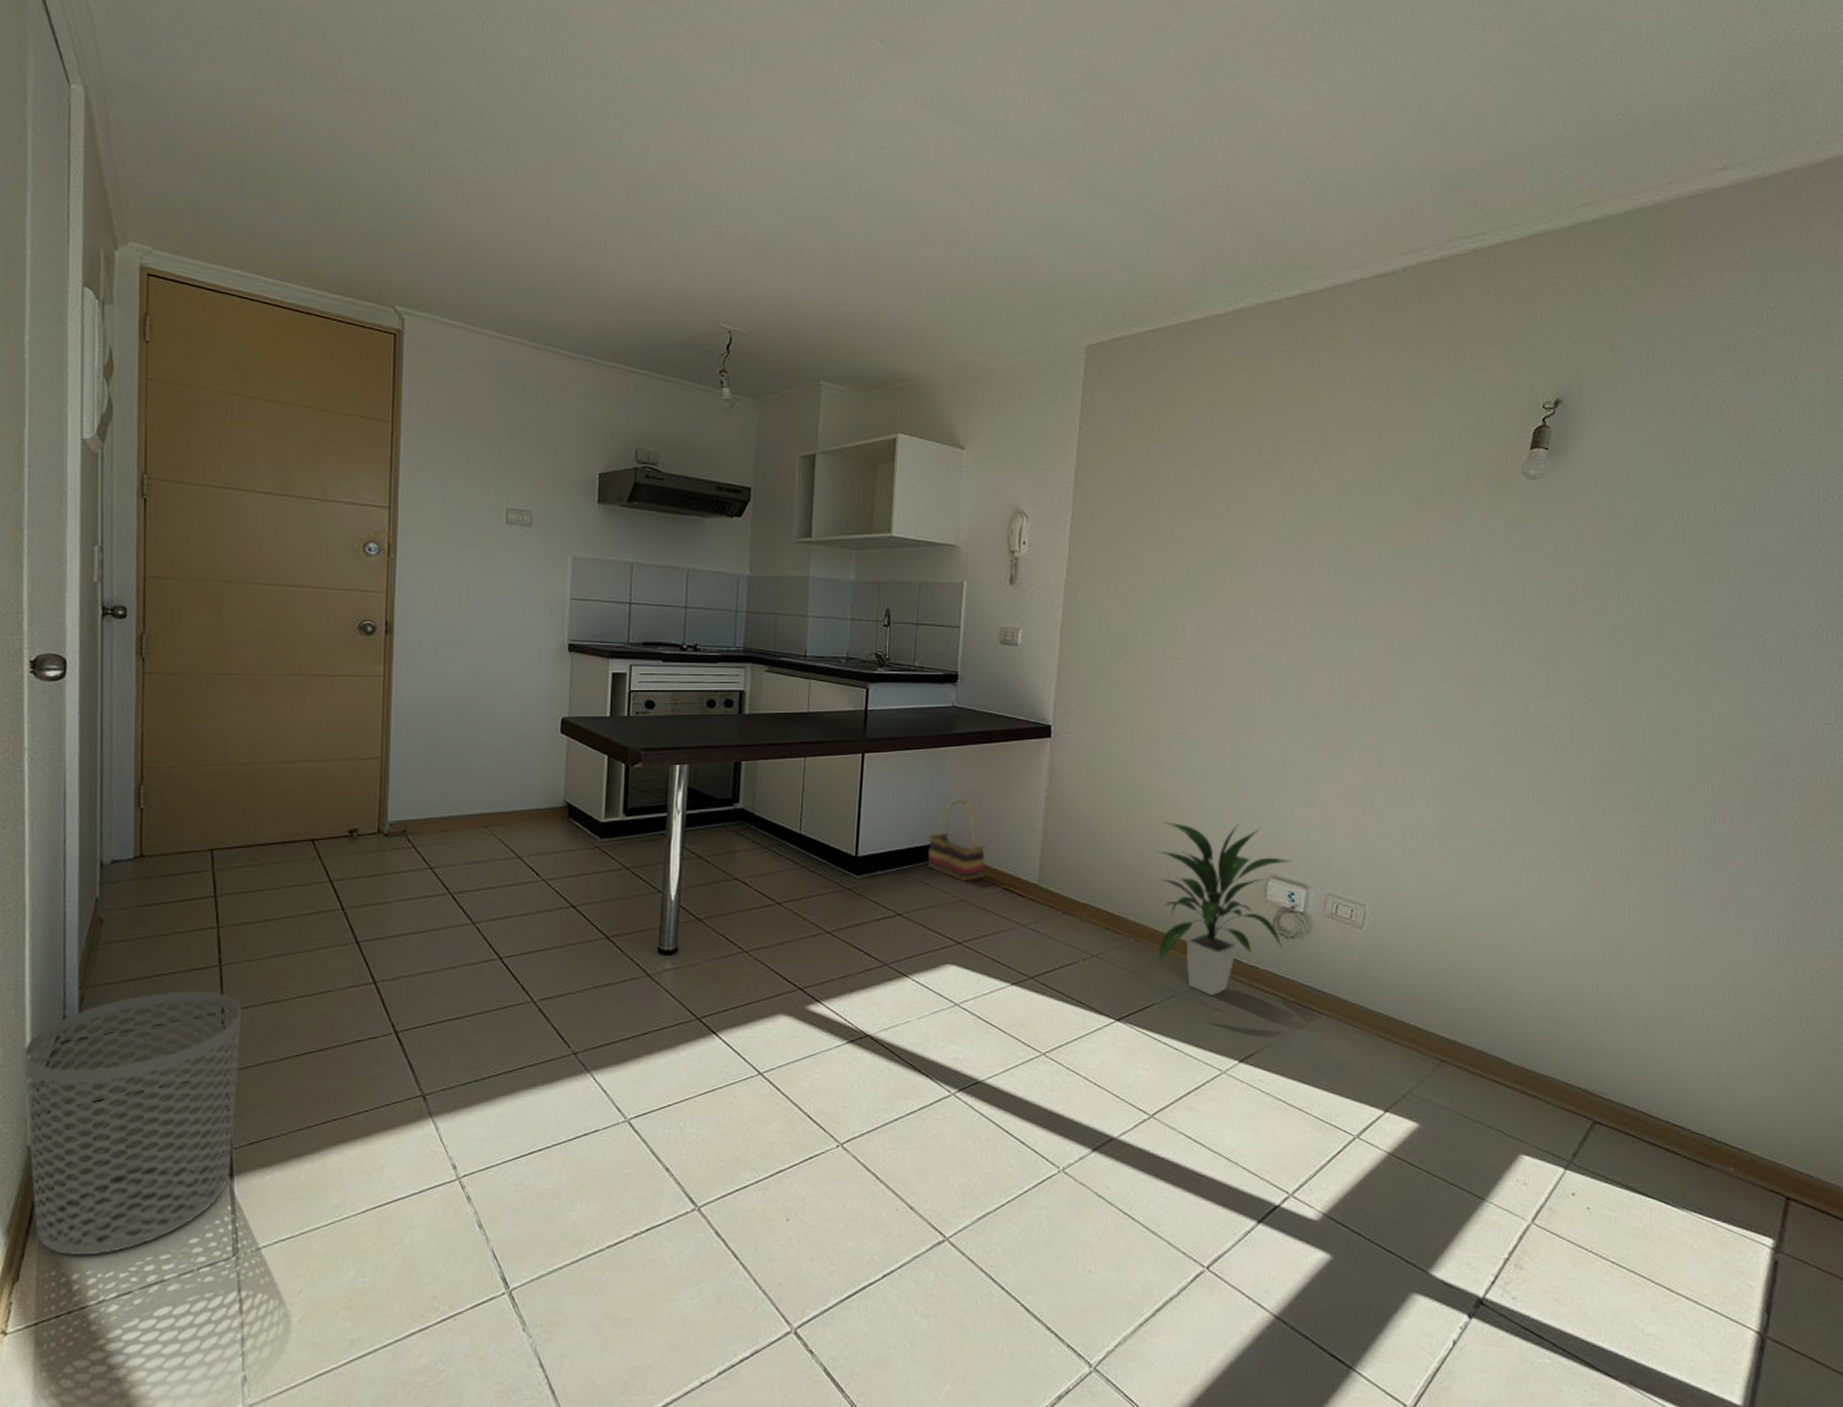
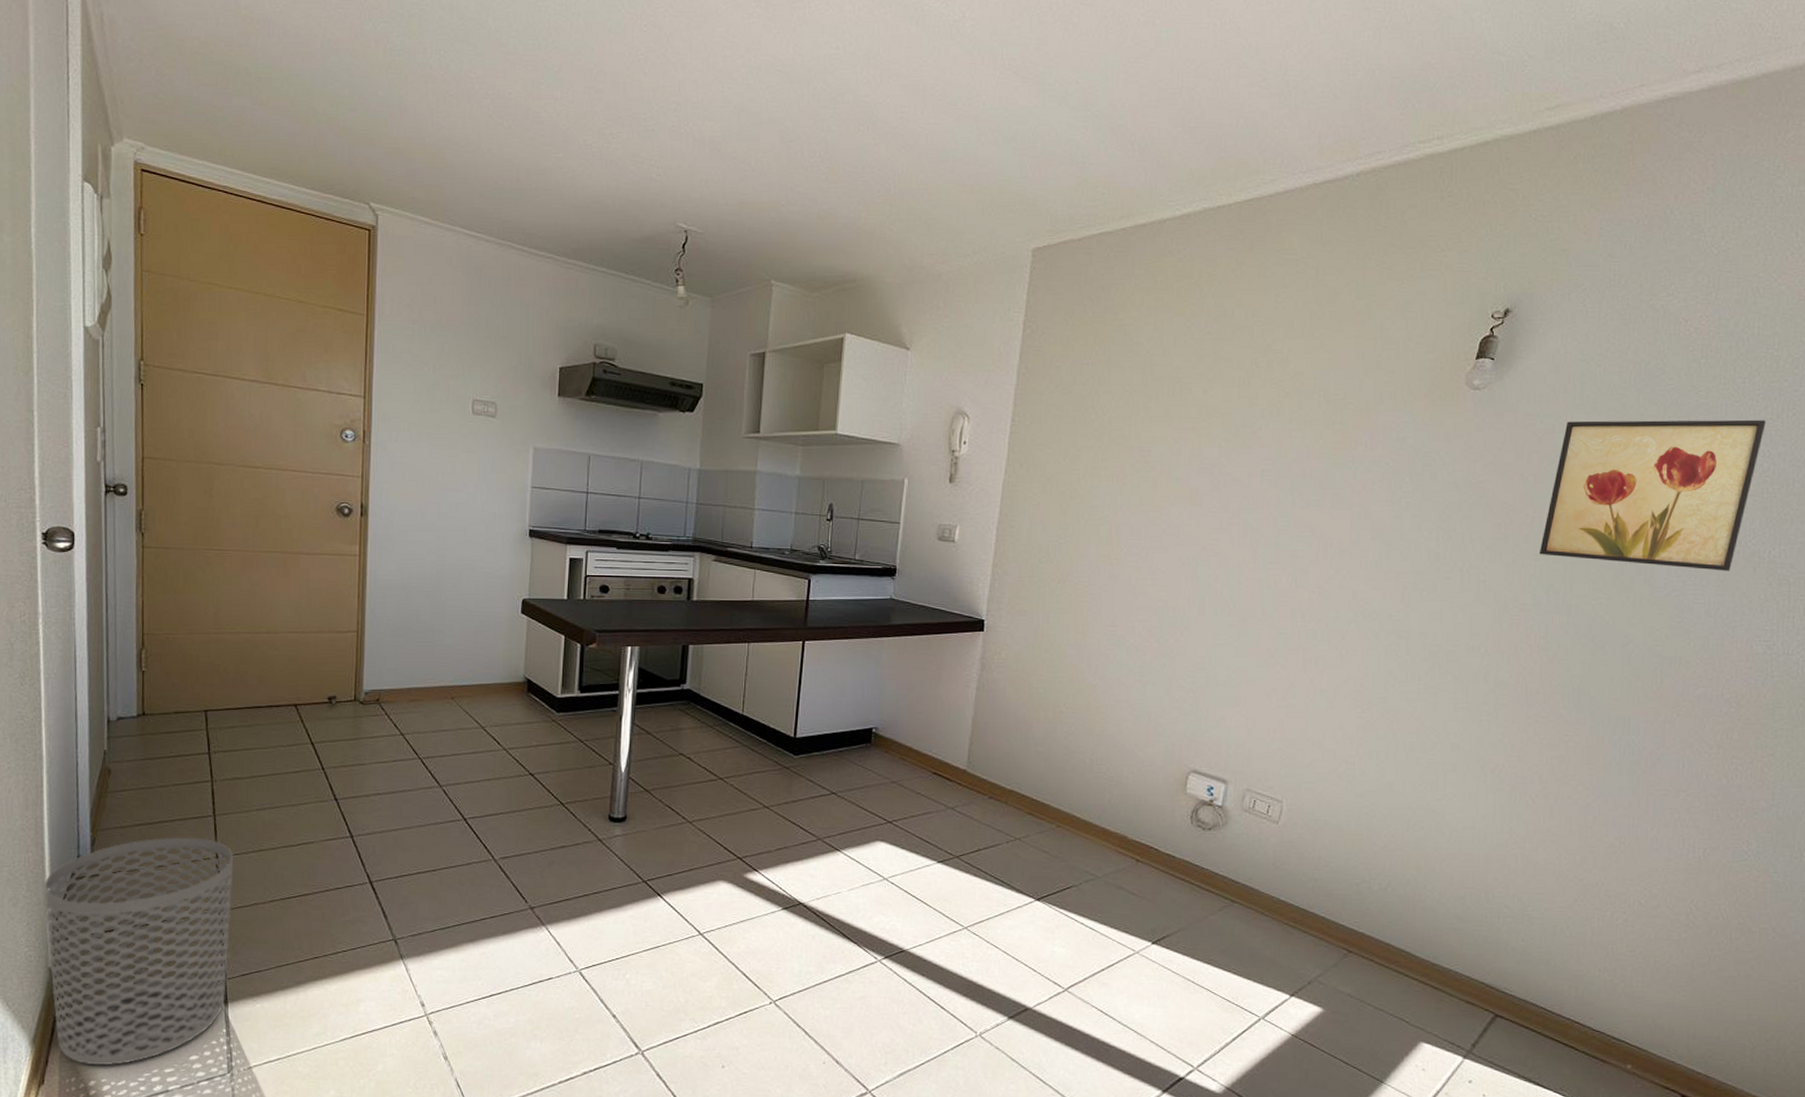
basket: present [927,799,987,882] -> none [862,687,919,765]
indoor plant: present [1156,821,1293,995] -> none [1077,715,1213,880]
wall art: none [1604,504,1813,655] -> present [1539,419,1766,571]

